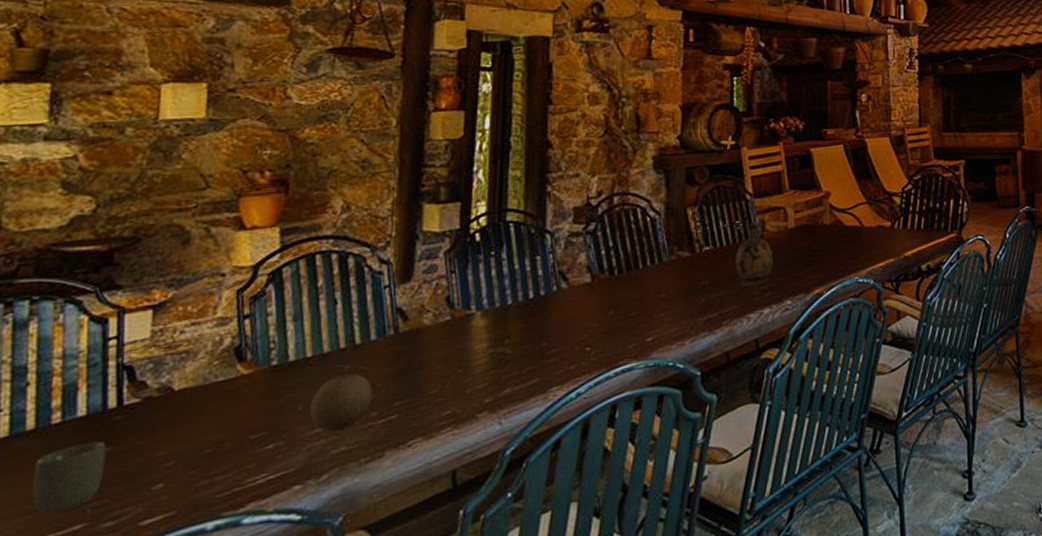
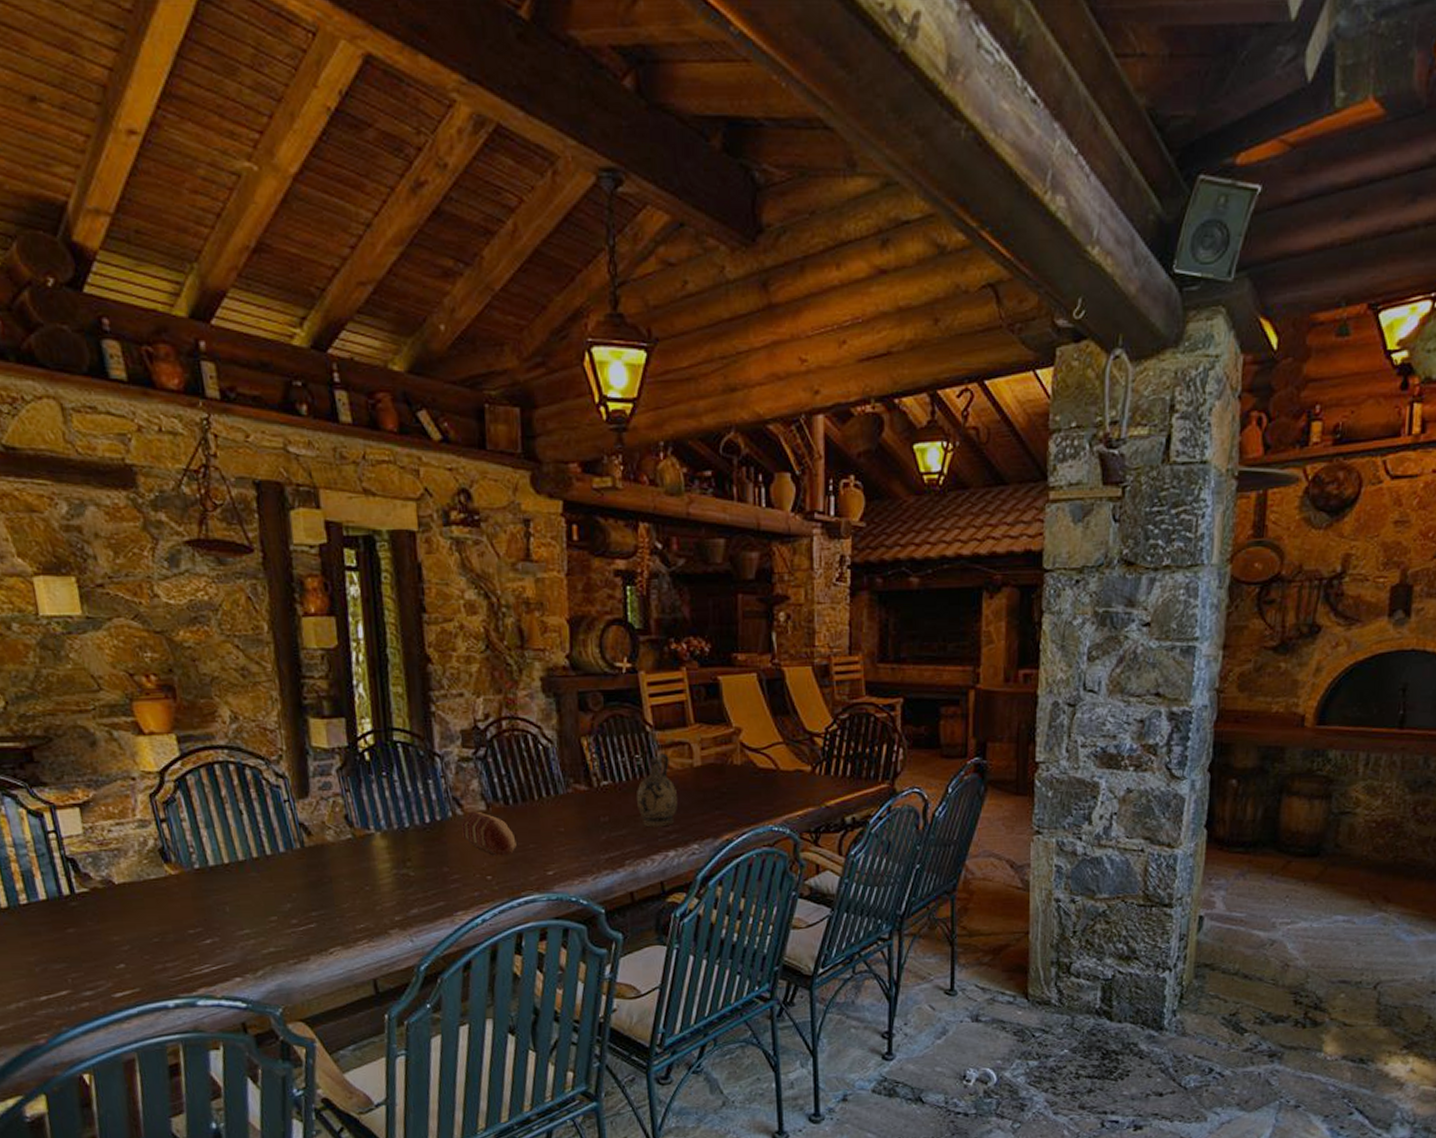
cup: present [32,441,107,515] -> none [16,922,74,980]
fruit: present [307,364,373,432] -> none [227,872,291,934]
bread loaf: none [565,283,618,327] -> present [461,811,517,856]

